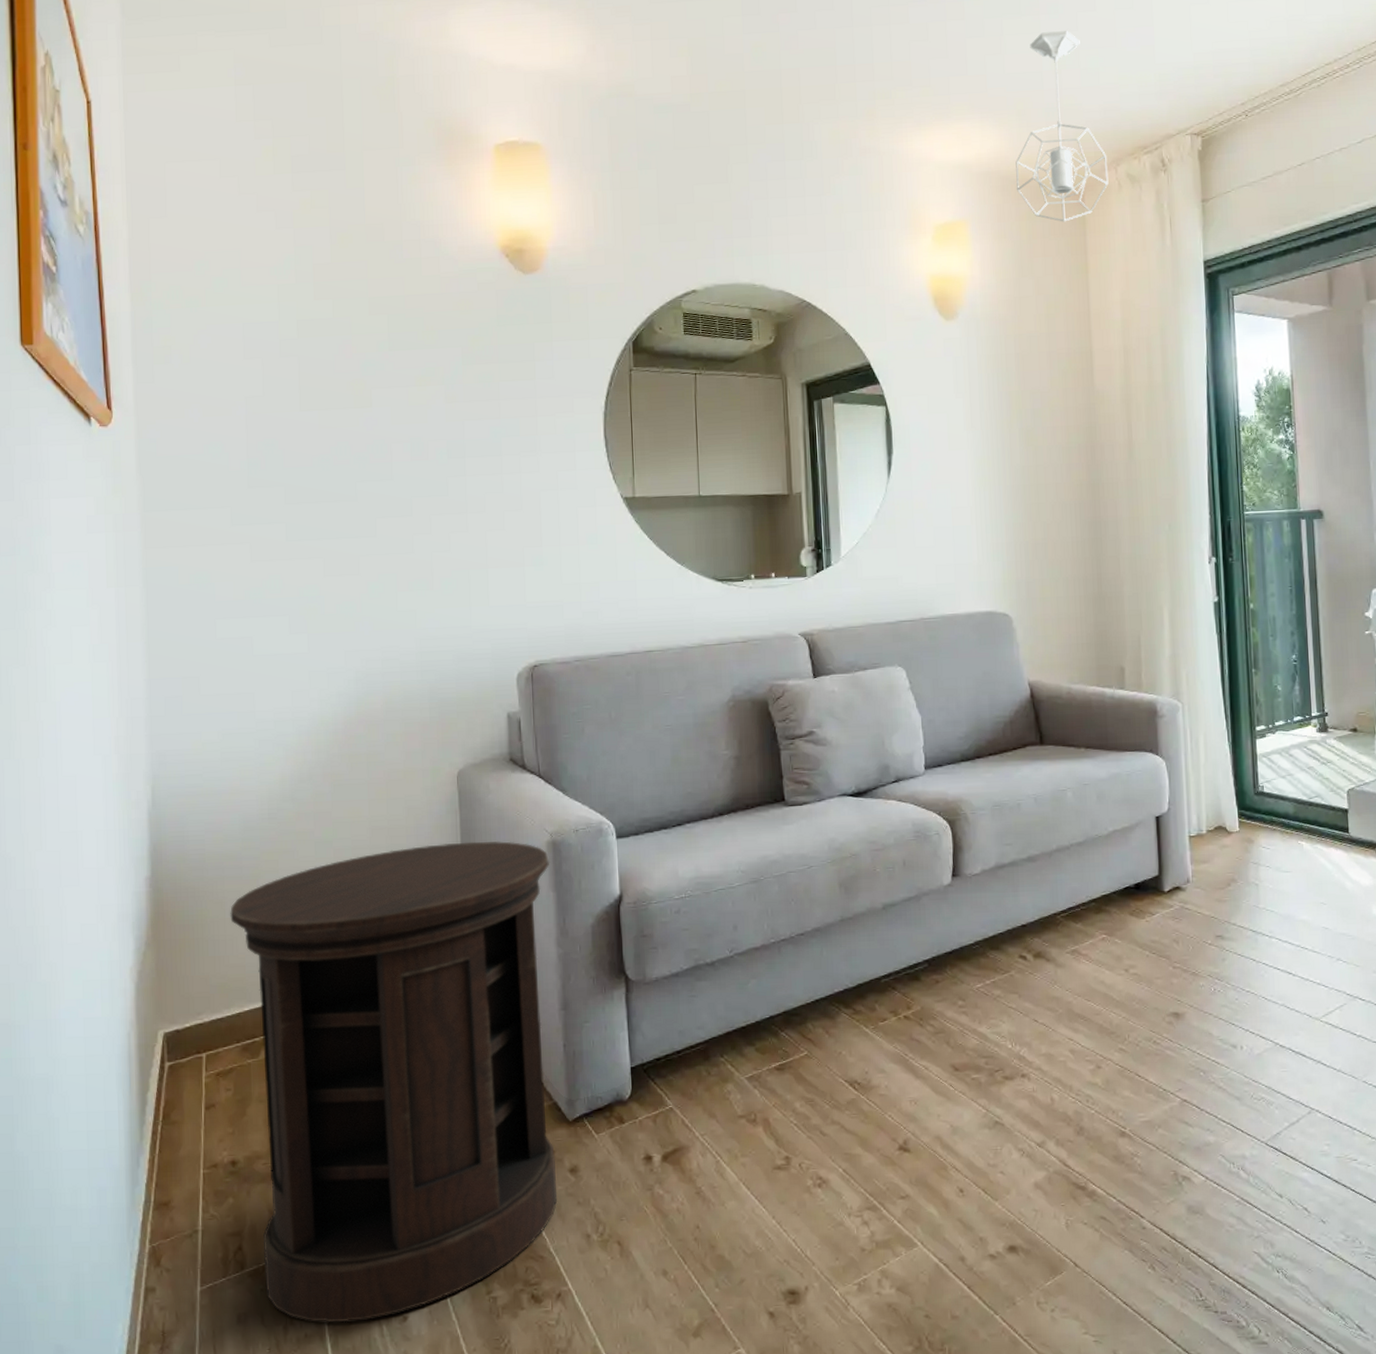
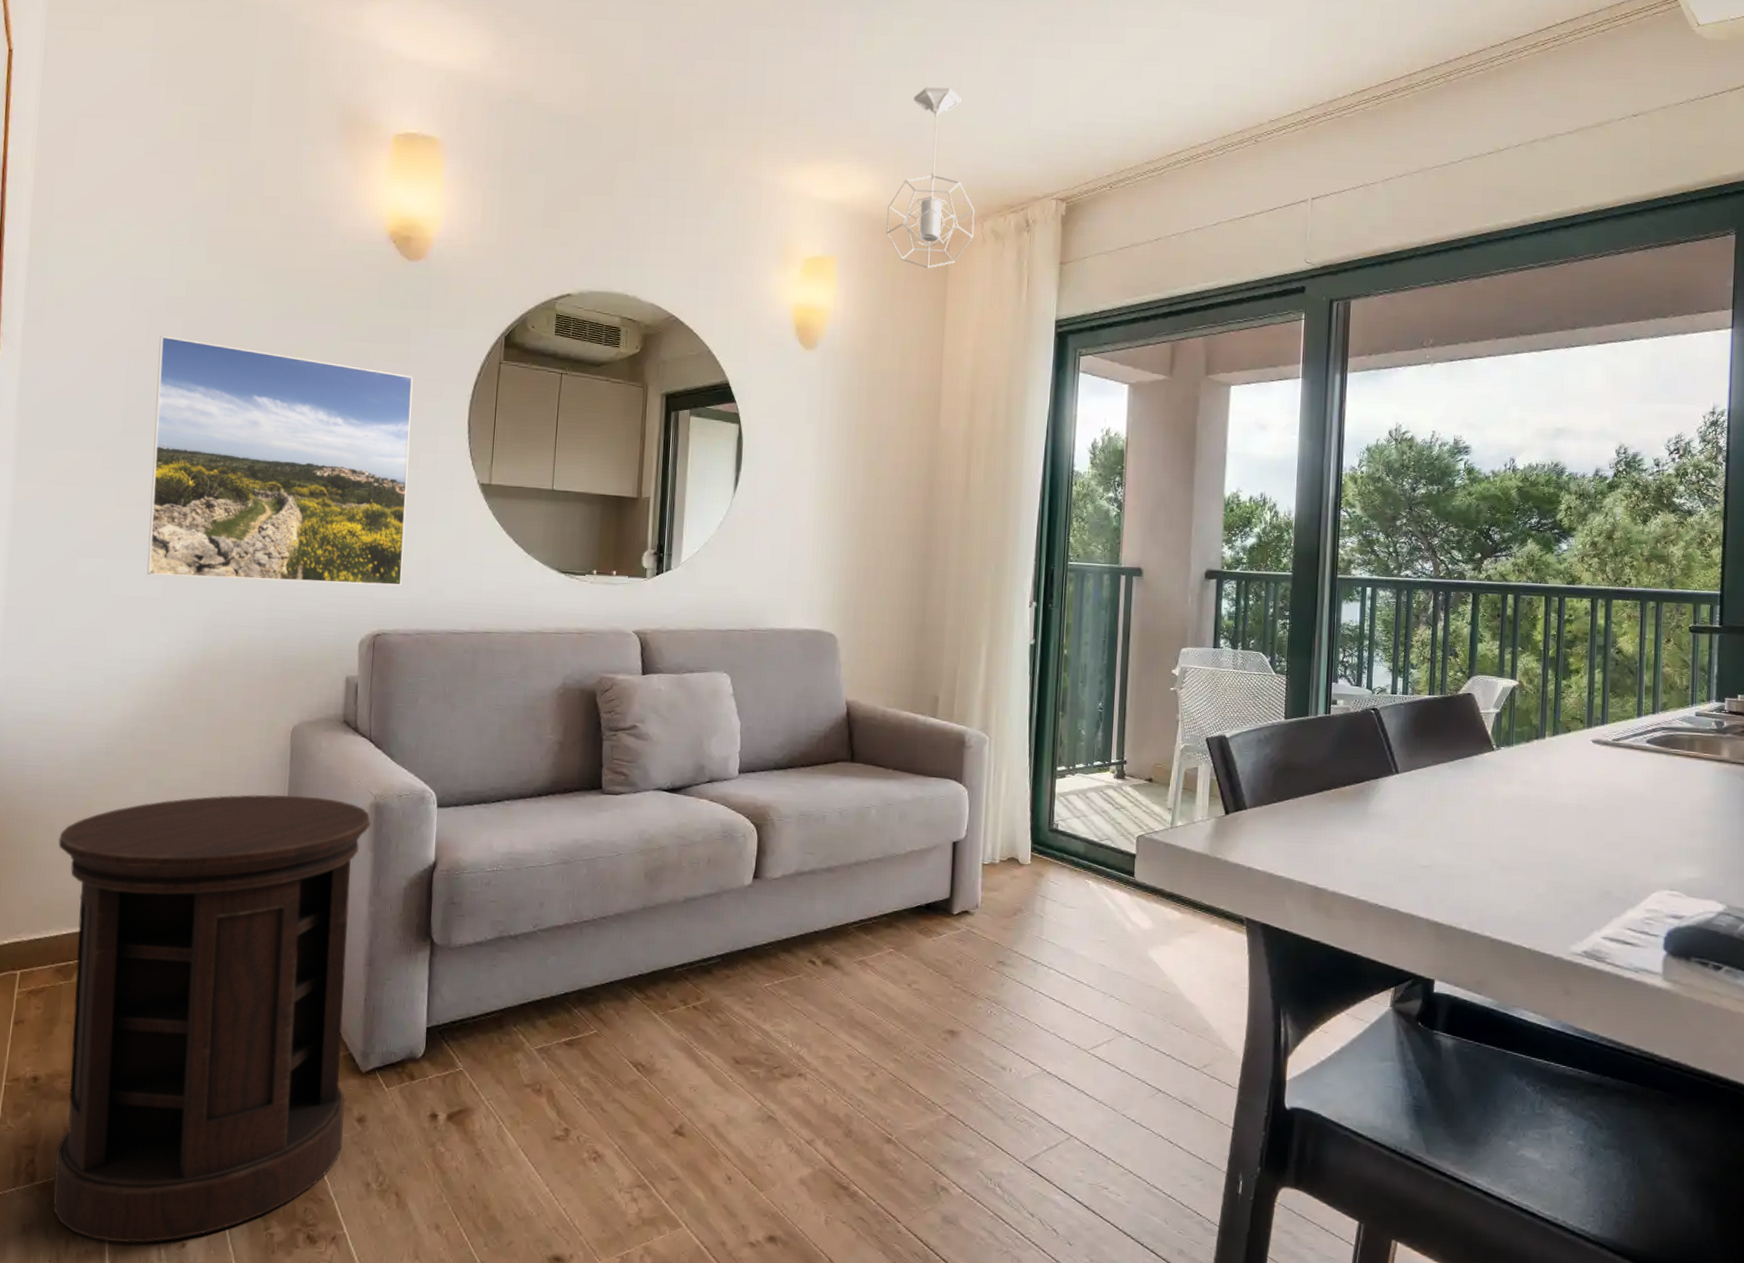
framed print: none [276,379,554,630] -> present [147,335,413,586]

